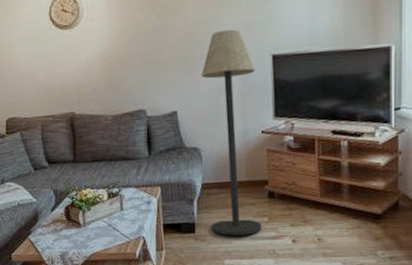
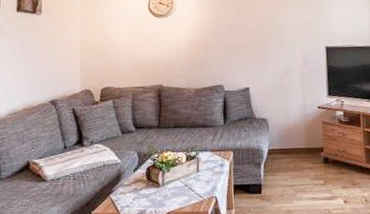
floor lamp: present [200,29,262,236] -> none [269,25,319,196]

